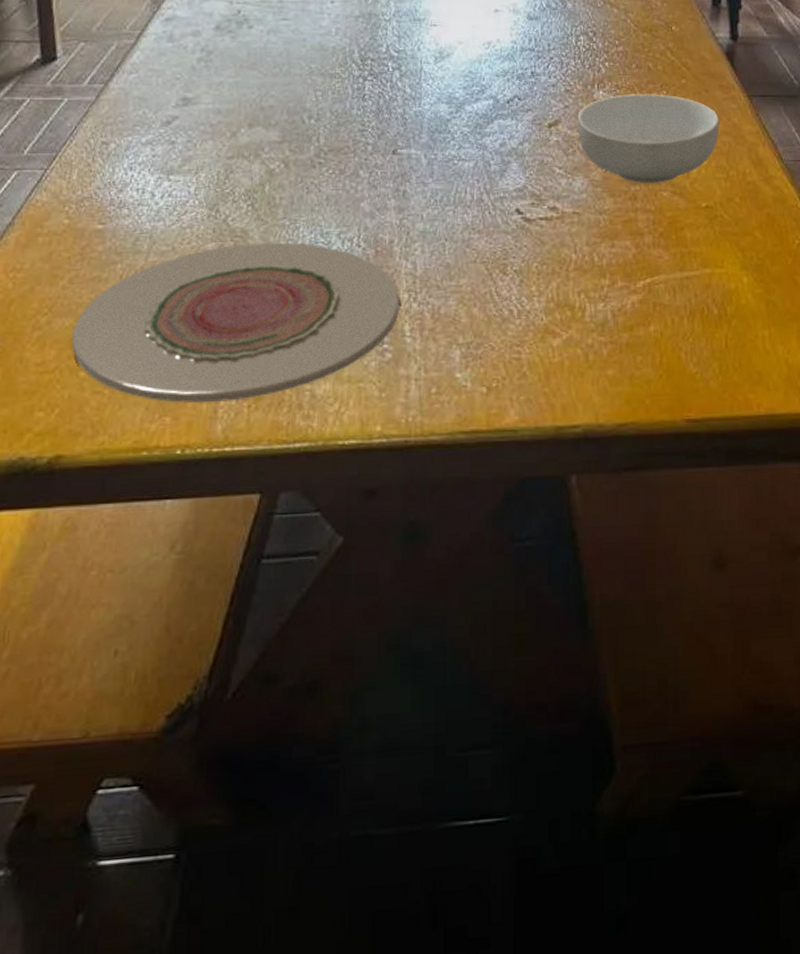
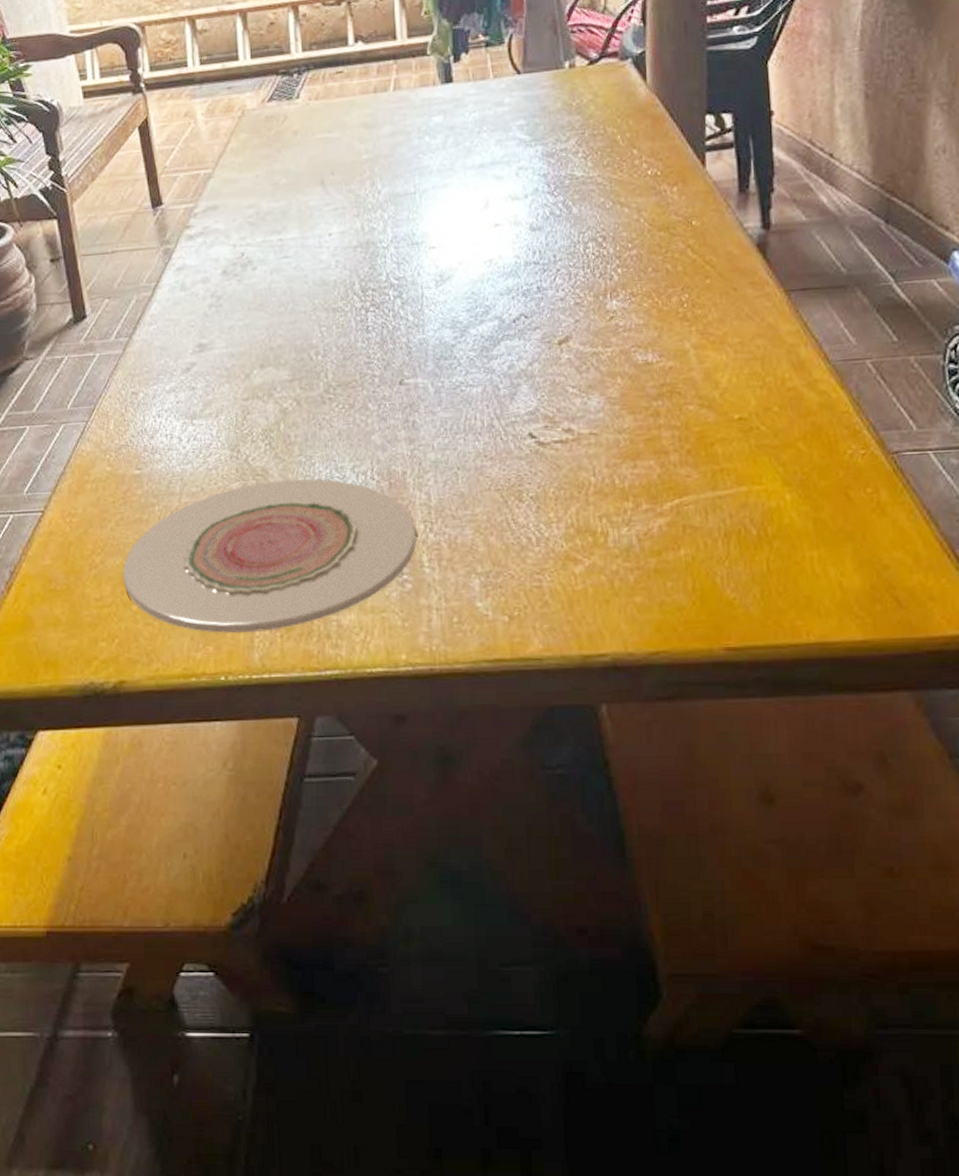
cereal bowl: present [577,94,720,183] -> none [589,298,752,398]

